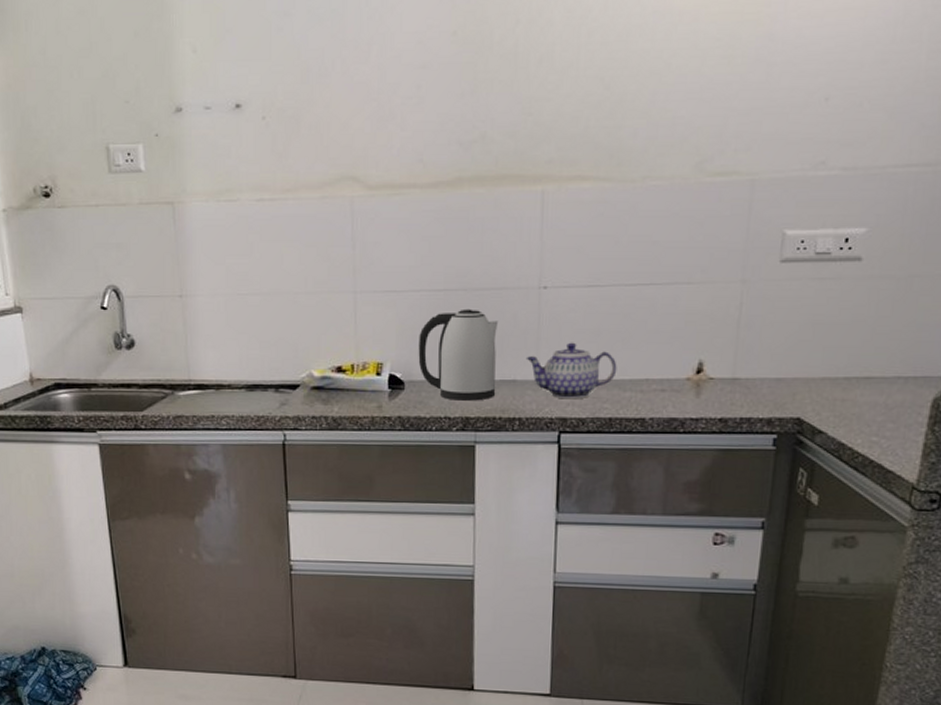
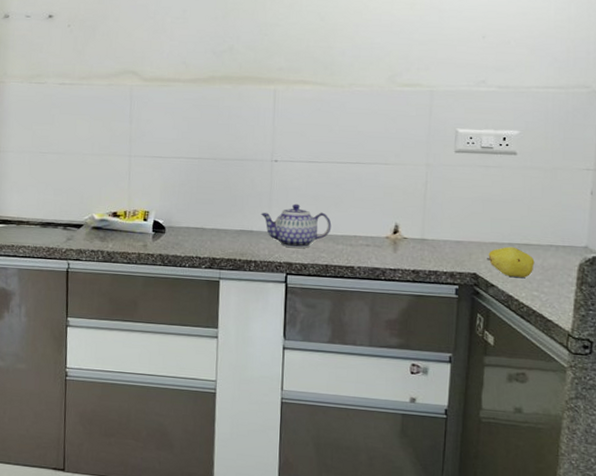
kettle: present [418,309,499,401] -> none [177,173,240,245]
fruit: none [815,381,876,420] -> present [487,246,535,278]

